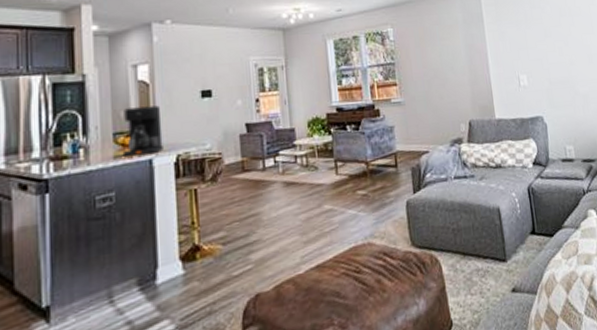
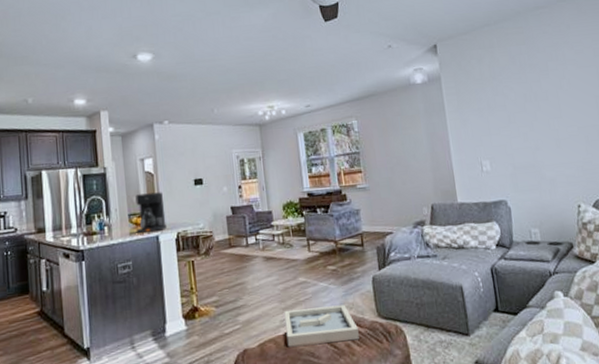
decorative tray: none [305,234,391,288] -> present [284,304,359,347]

